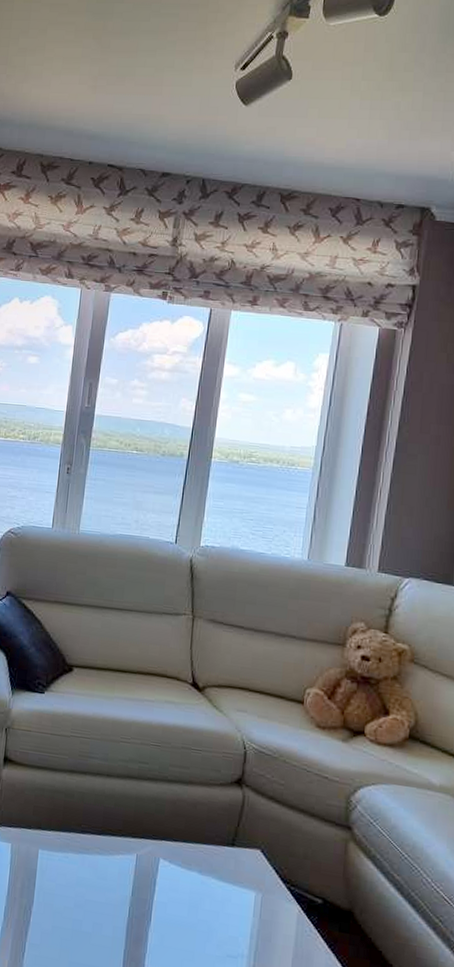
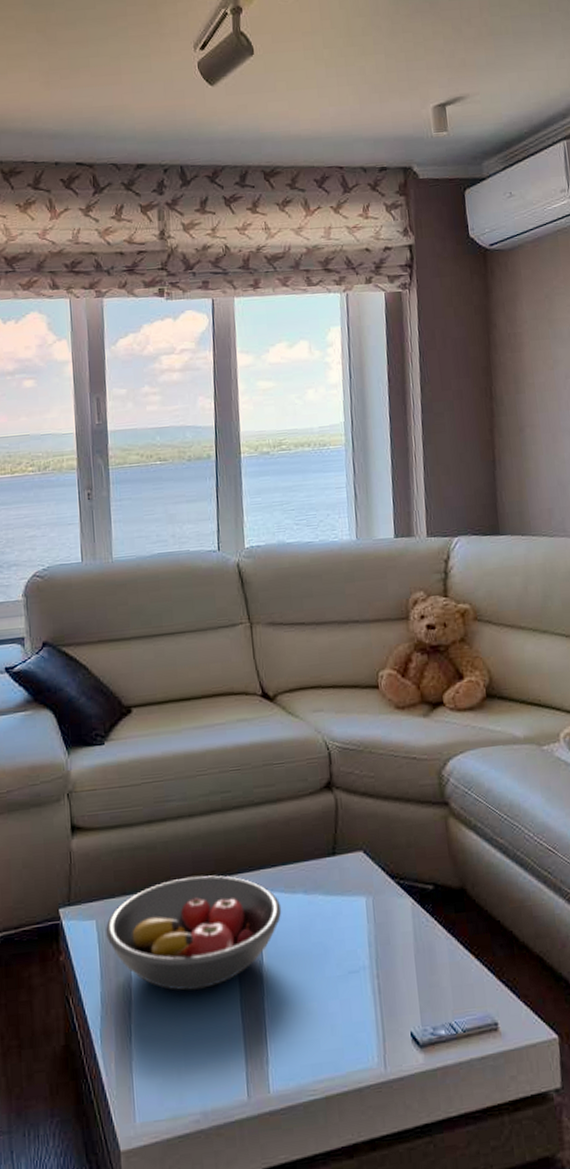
fruit bowl: none [18,827,176,931] -> present [106,875,282,991]

